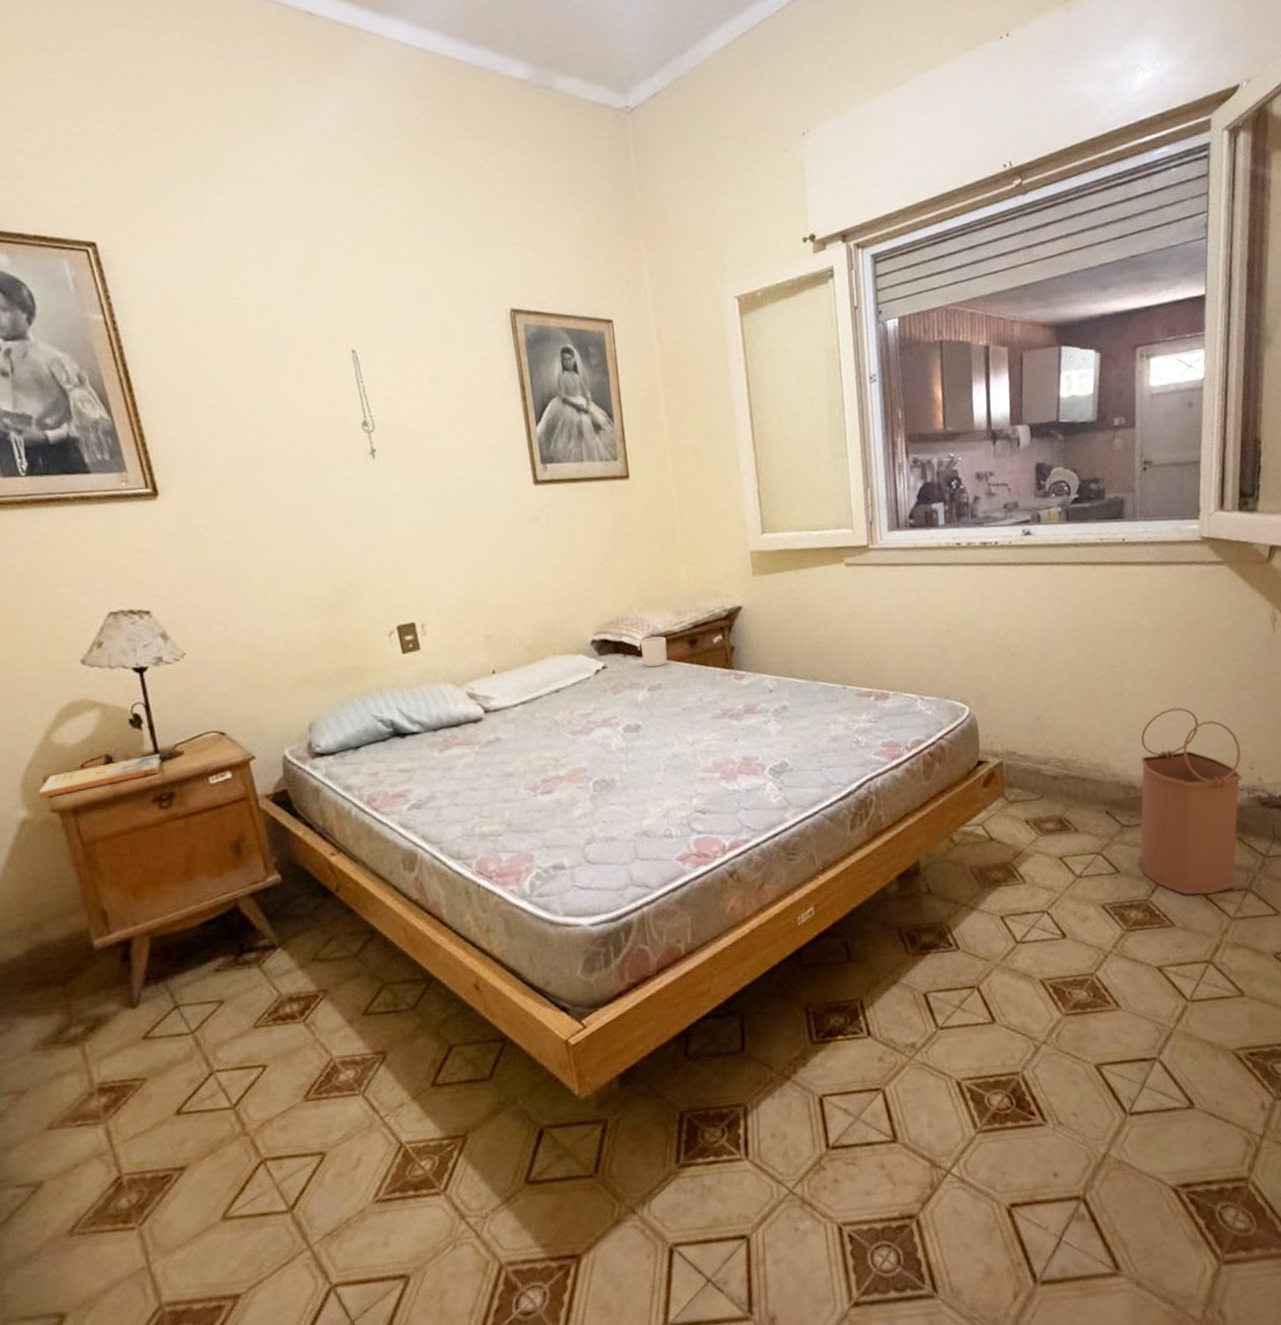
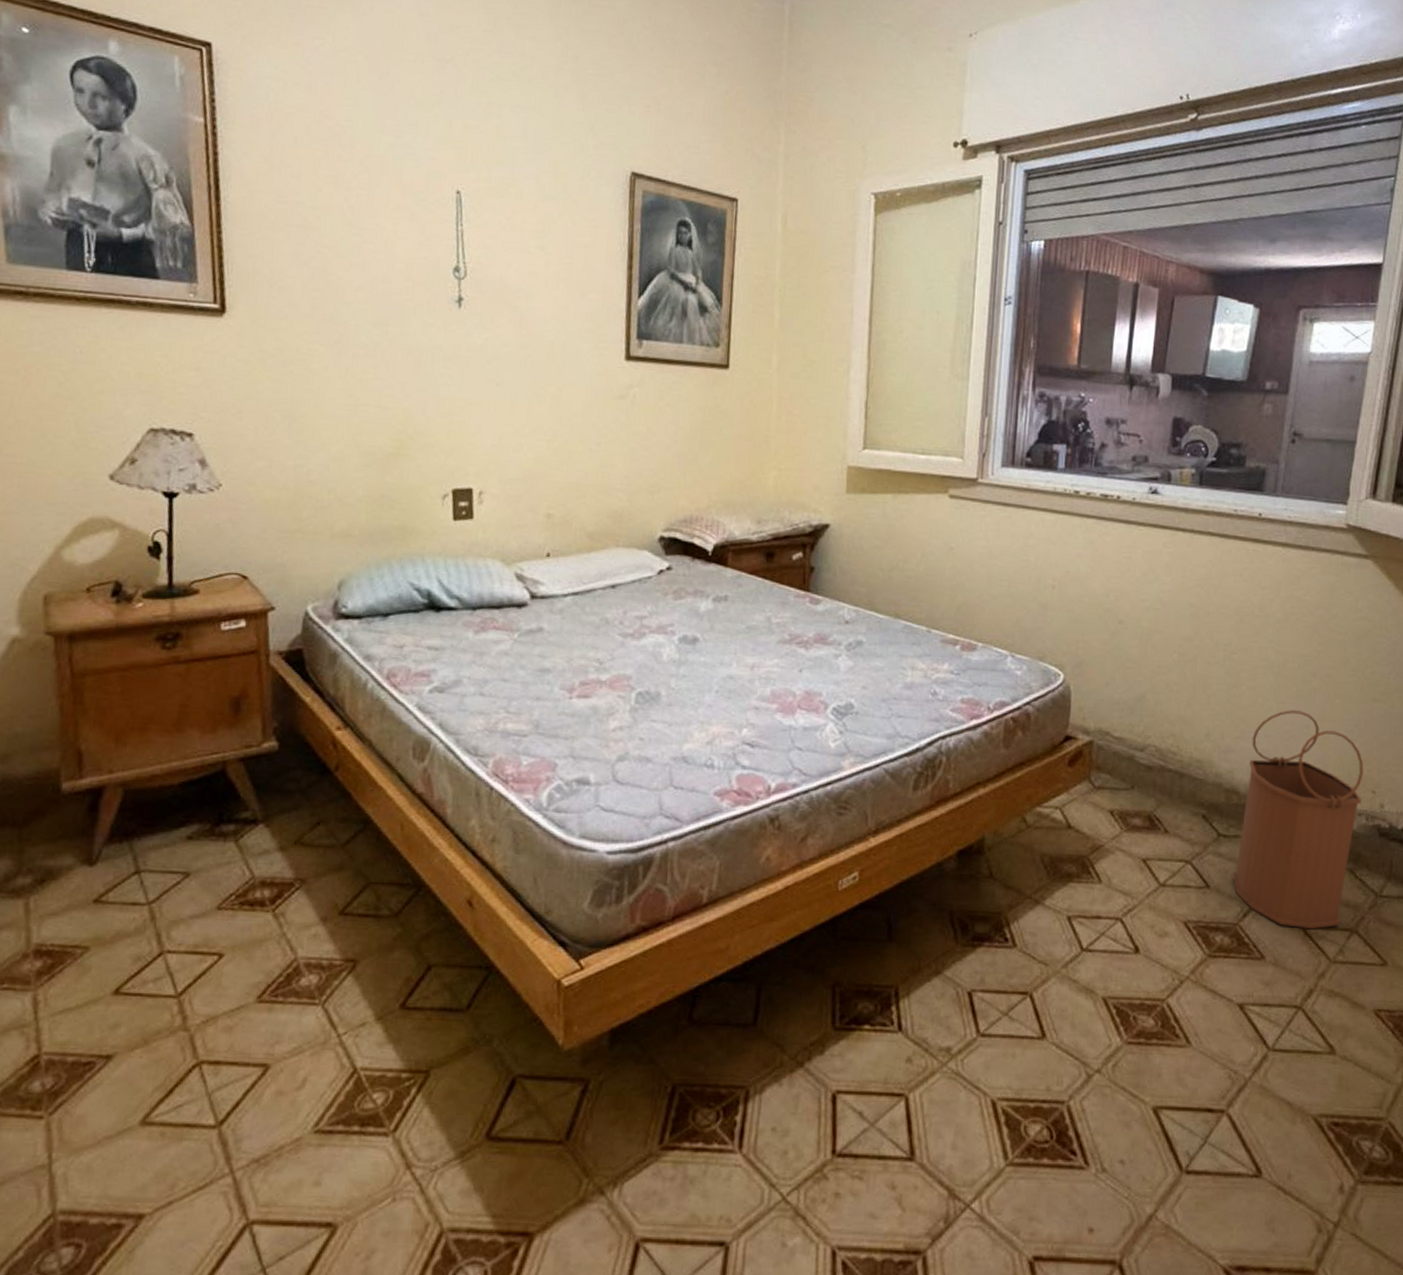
book: present [38,754,161,798] -> none [36,588,174,618]
mug: present [640,636,668,668] -> none [712,543,742,577]

